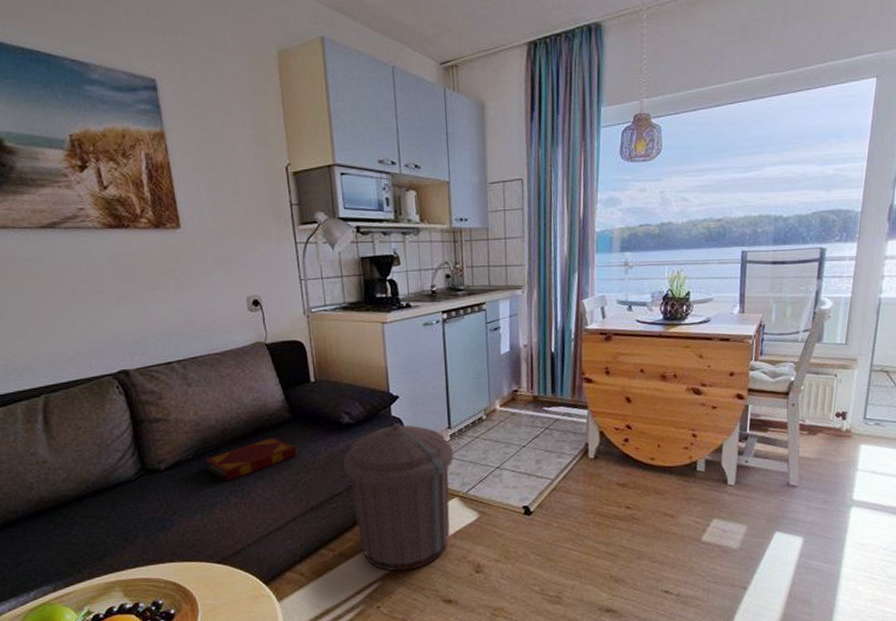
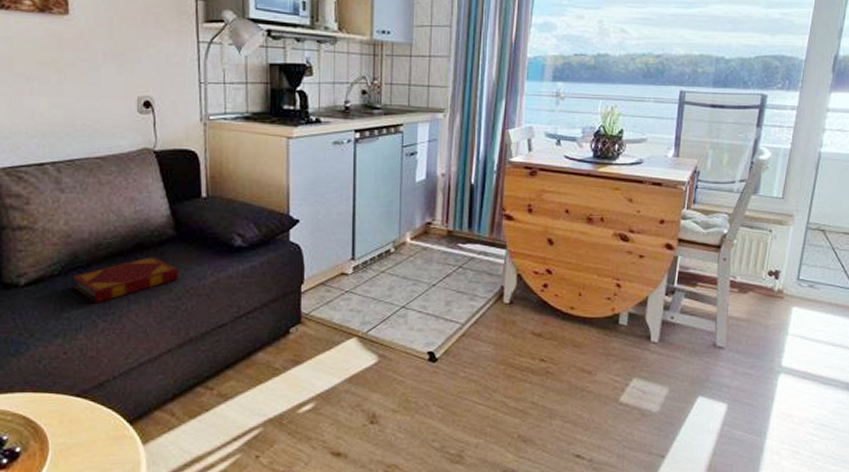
trash can: present [343,422,454,572] -> none [231,249,356,417]

